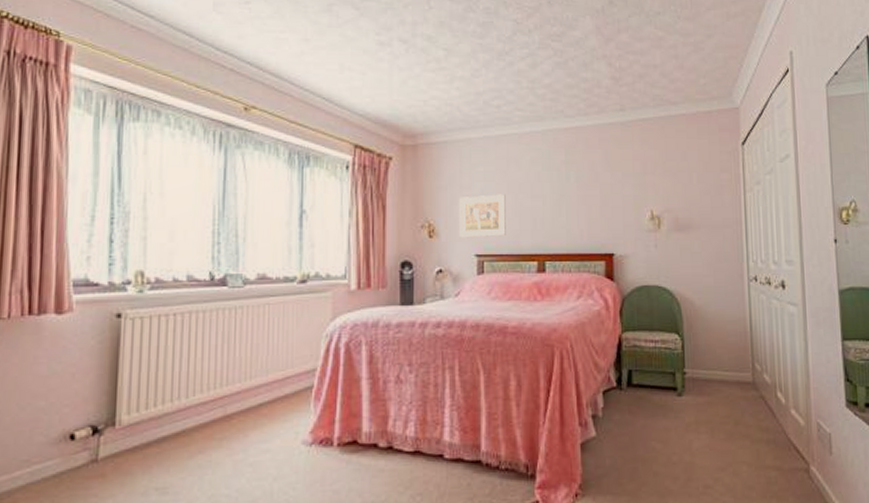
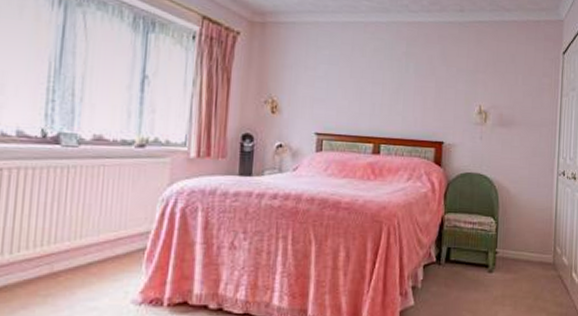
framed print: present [458,194,506,238] -> none [301,77,348,118]

